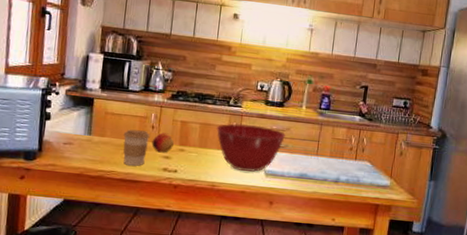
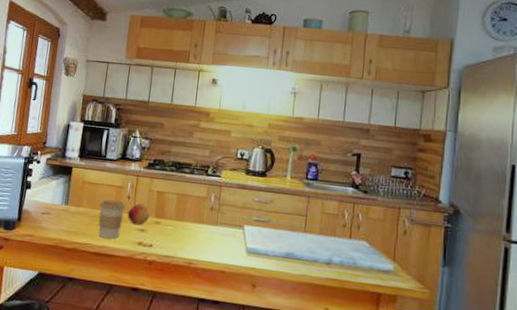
mixing bowl: present [216,123,285,172] -> none [193,194,268,249]

